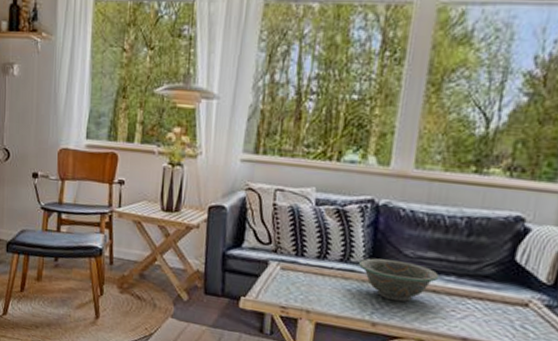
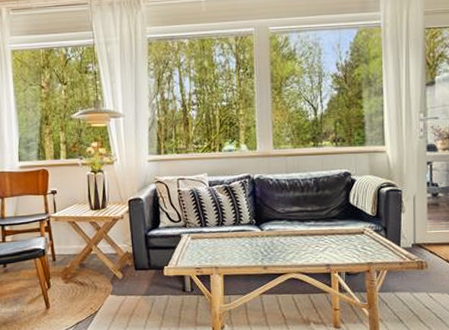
decorative bowl: present [359,258,440,302] -> none [247,217,304,247]

